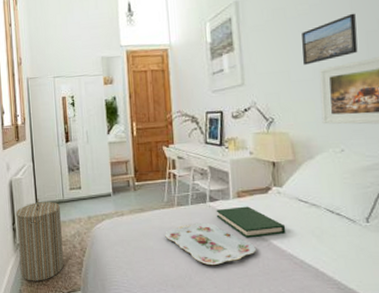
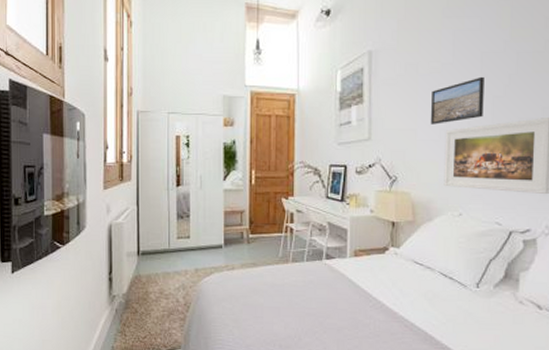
laundry hamper: present [16,199,64,281] -> none [114,247,164,338]
serving tray: present [165,222,256,266] -> none [277,280,368,326]
hardback book: present [216,206,286,238] -> none [331,266,400,299]

